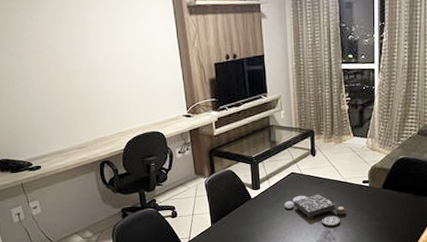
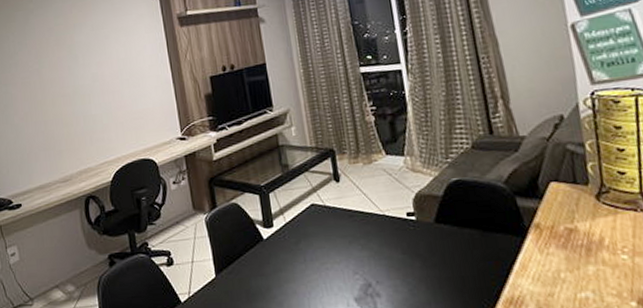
board game: present [285,194,346,226] -> none [306,232,390,277]

